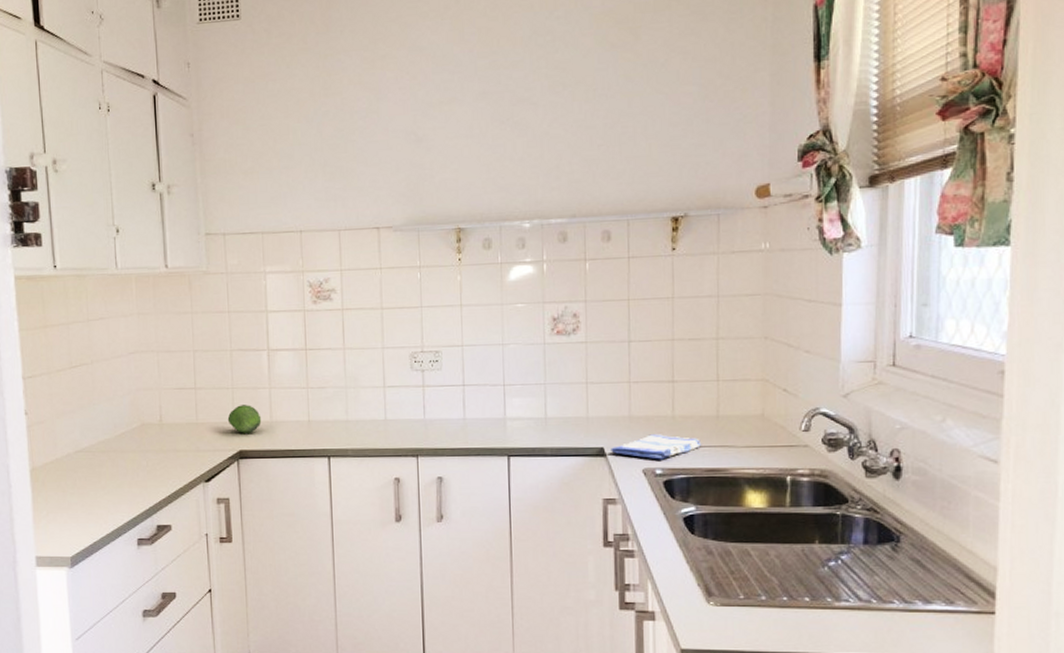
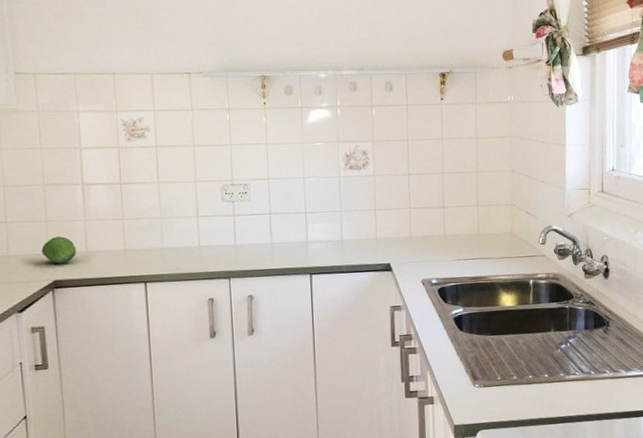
dish towel: present [611,434,702,460] -> none [396,250,467,272]

